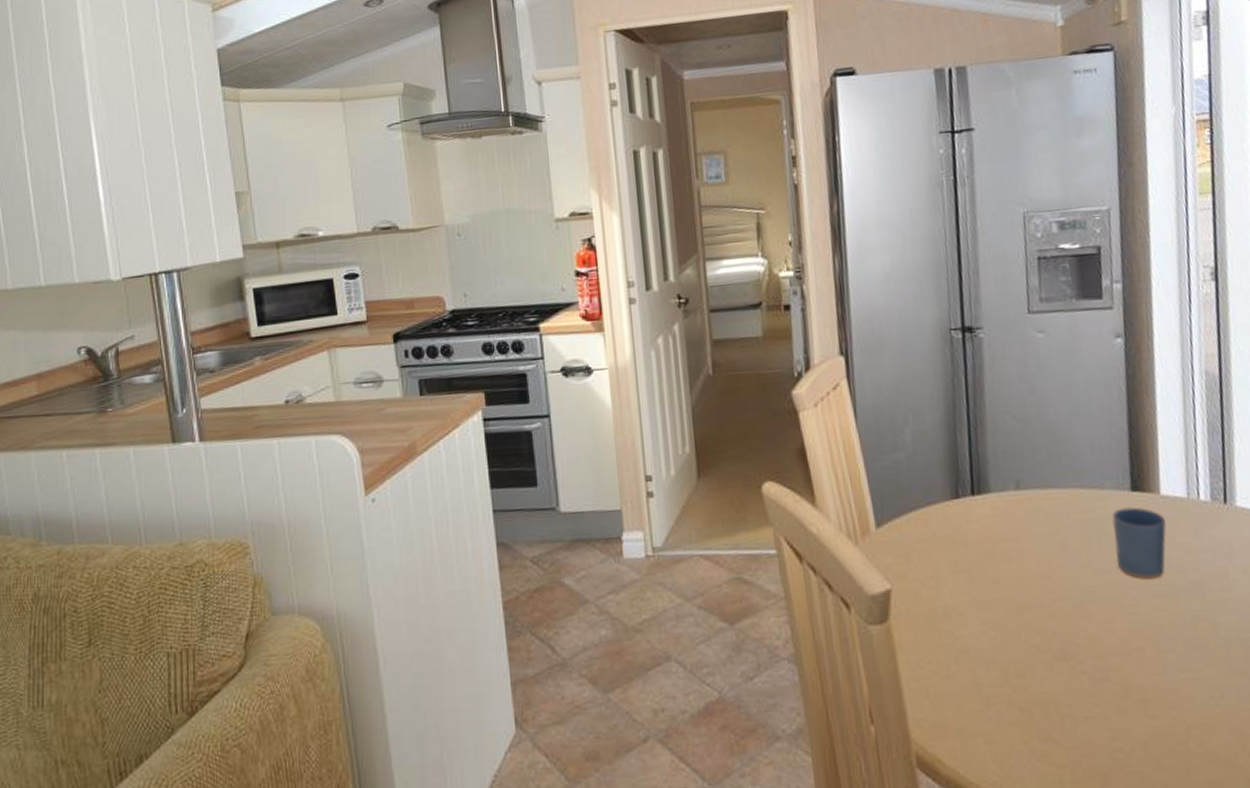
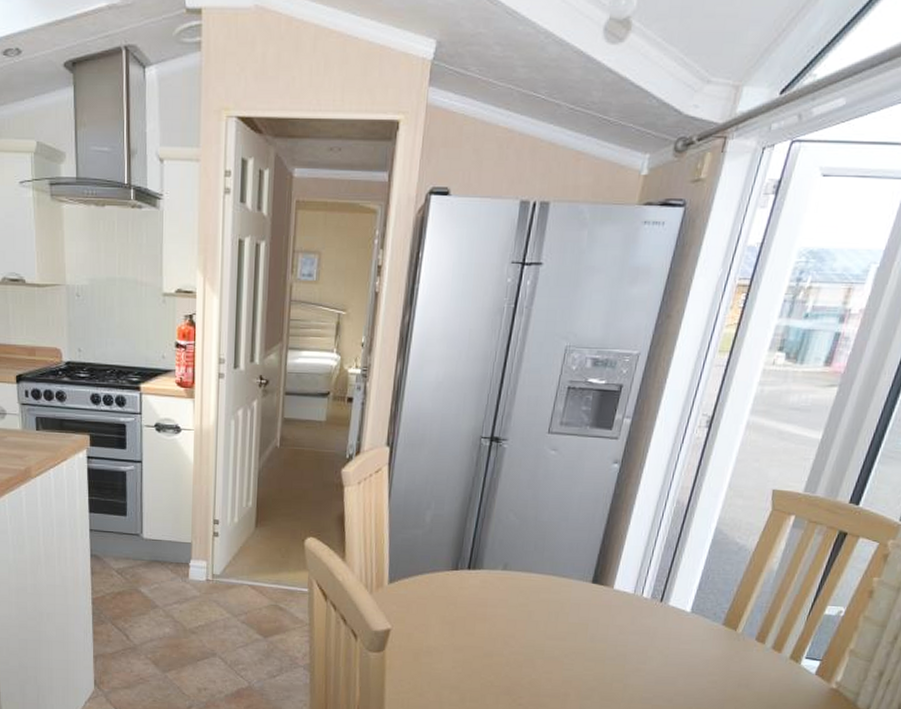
mug: present [1112,507,1167,579] -> none [567,594,612,648]

